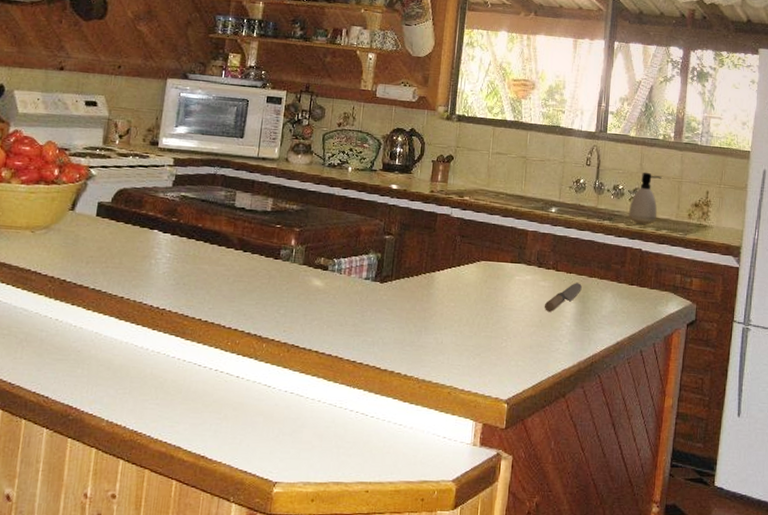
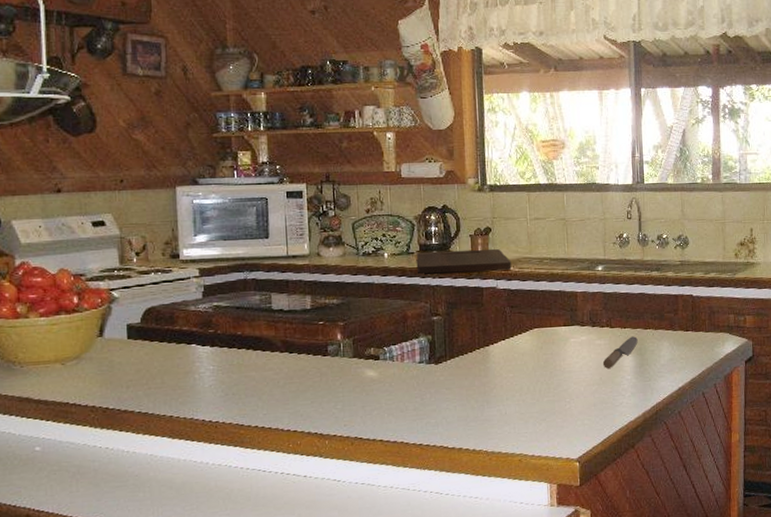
cutting board: none [377,170,469,200] -> present [416,248,512,275]
soap dispenser: present [628,172,662,225] -> none [675,217,705,271]

